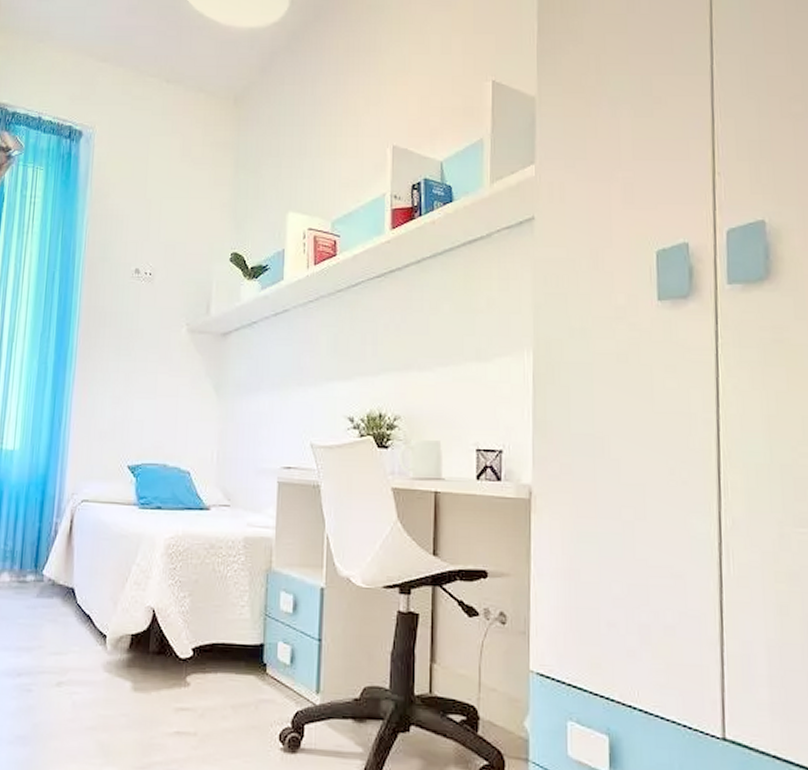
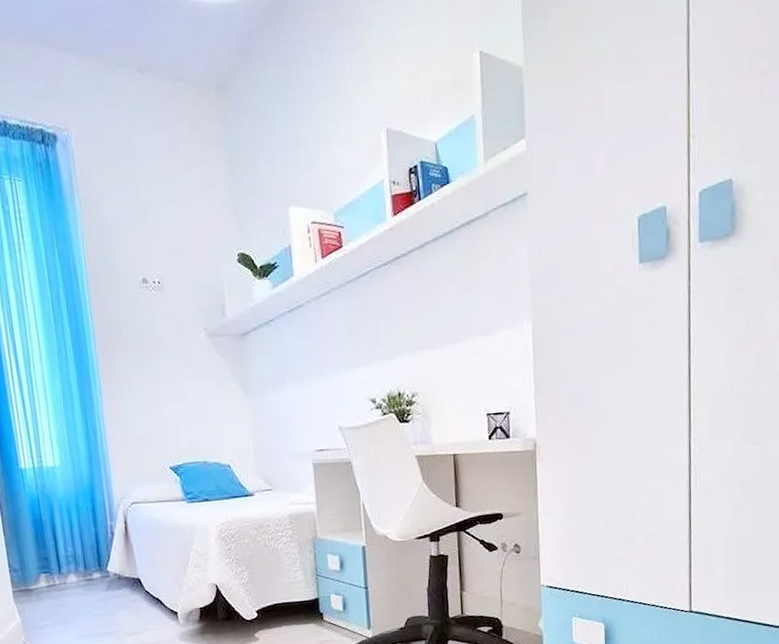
mug: present [398,440,444,480] -> none [419,410,459,446]

